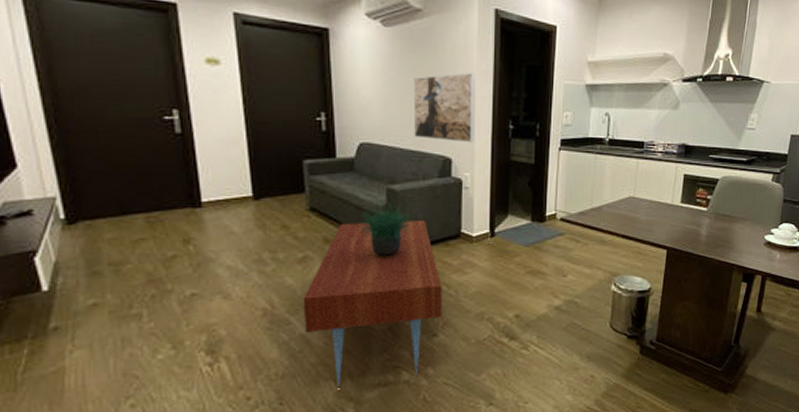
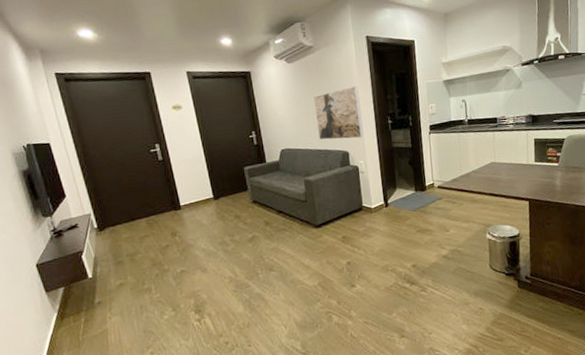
coffee table: present [303,219,442,388] -> none [255,199,357,332]
potted plant: present [357,197,414,257] -> none [287,187,327,232]

